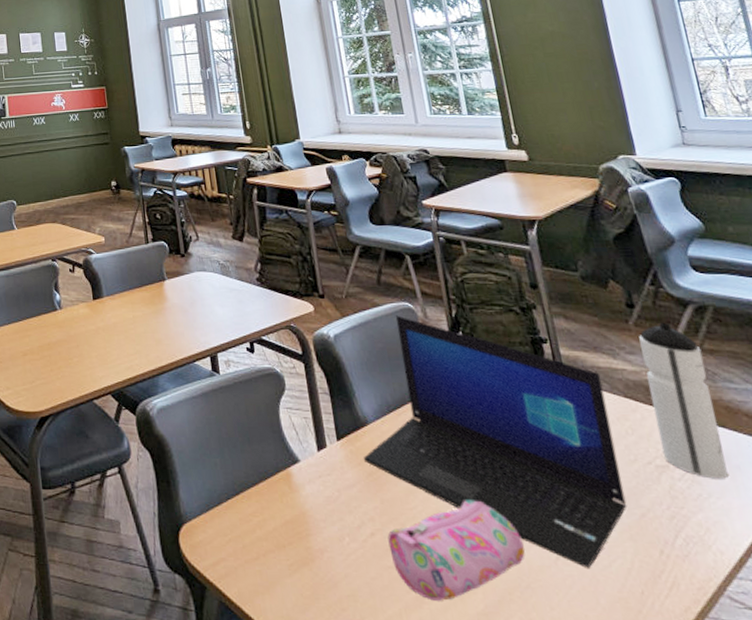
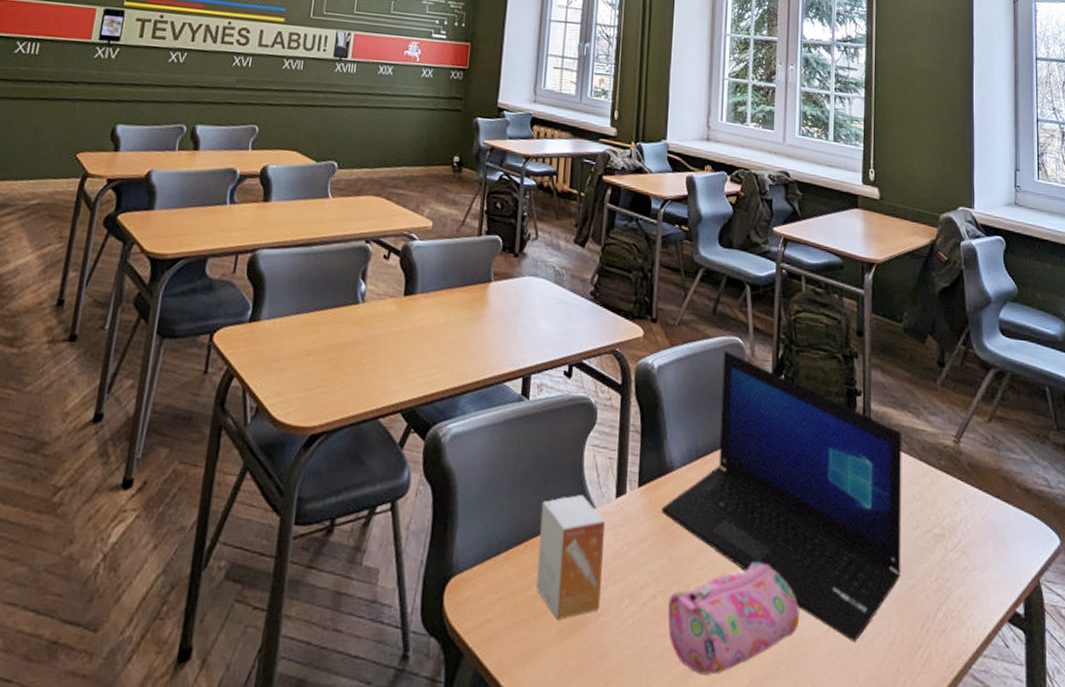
small box: none [249,451,322,558] -> present [535,495,605,621]
water bottle: present [639,322,729,479] -> none [942,384,994,552]

